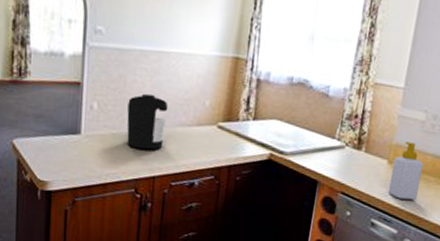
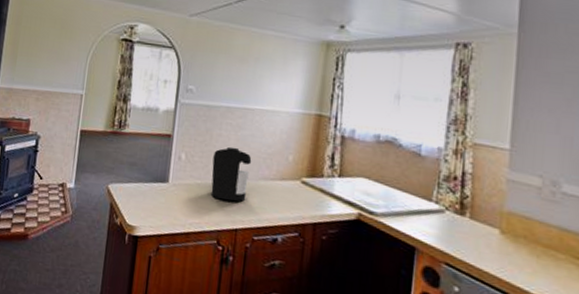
soap bottle: present [387,142,424,200] -> none [504,209,547,281]

